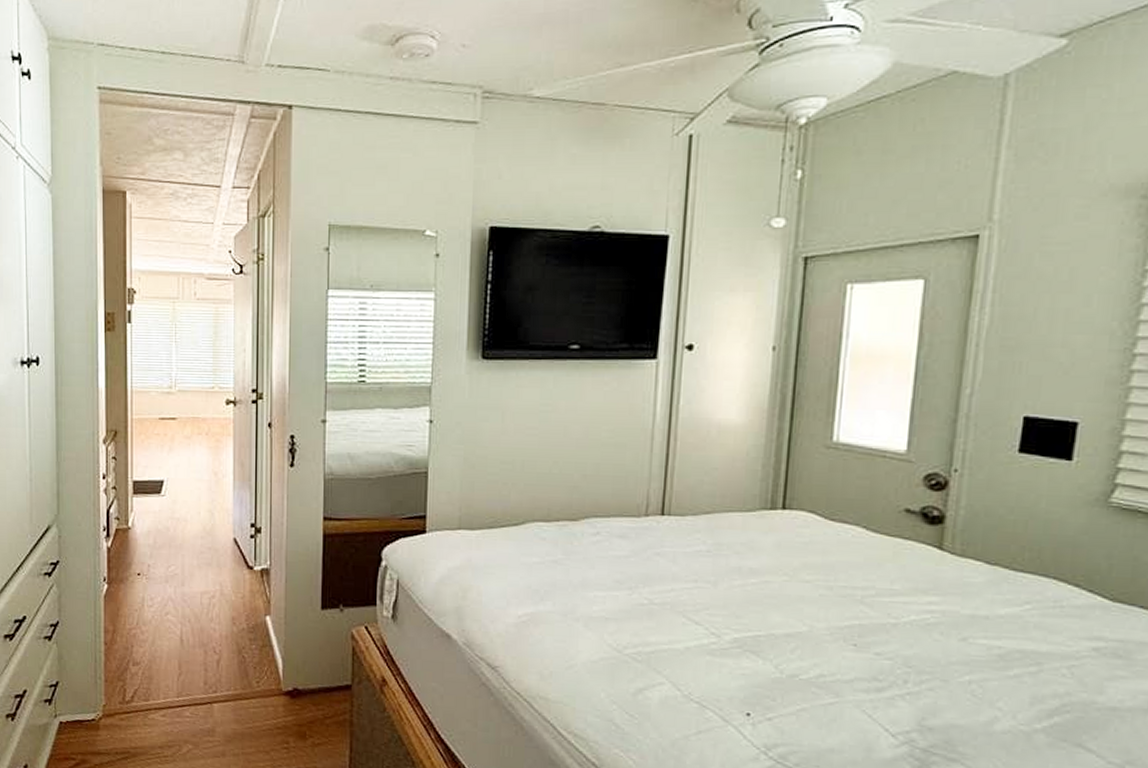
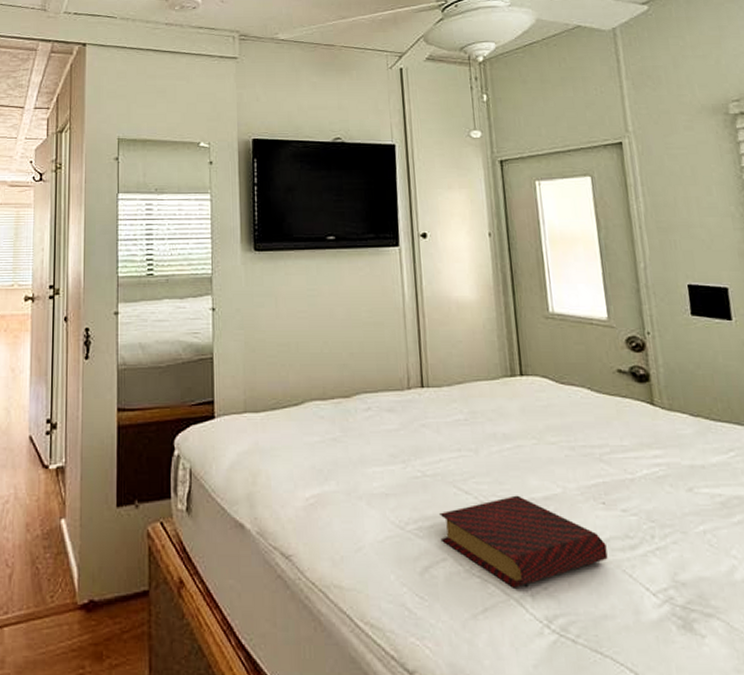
book: none [660,629,849,716] -> present [438,495,608,588]

